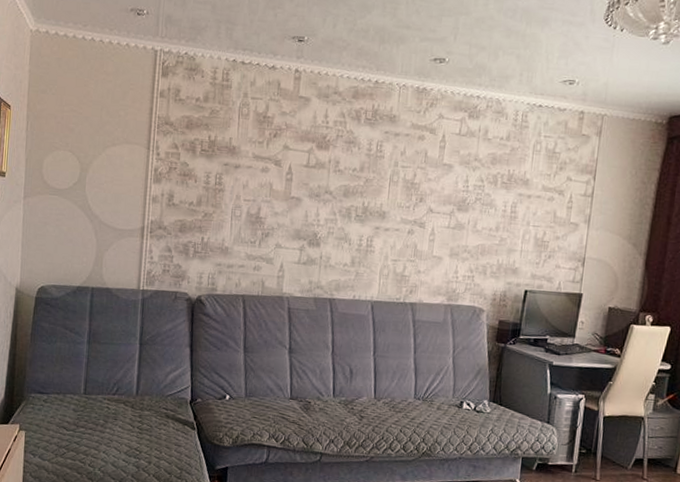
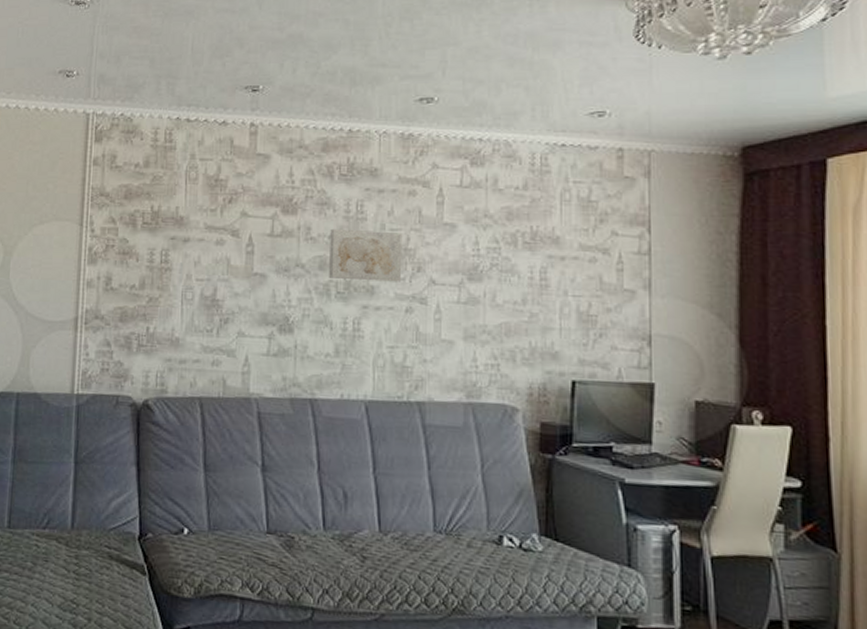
wall art: none [351,163,411,209] -> present [329,228,403,282]

